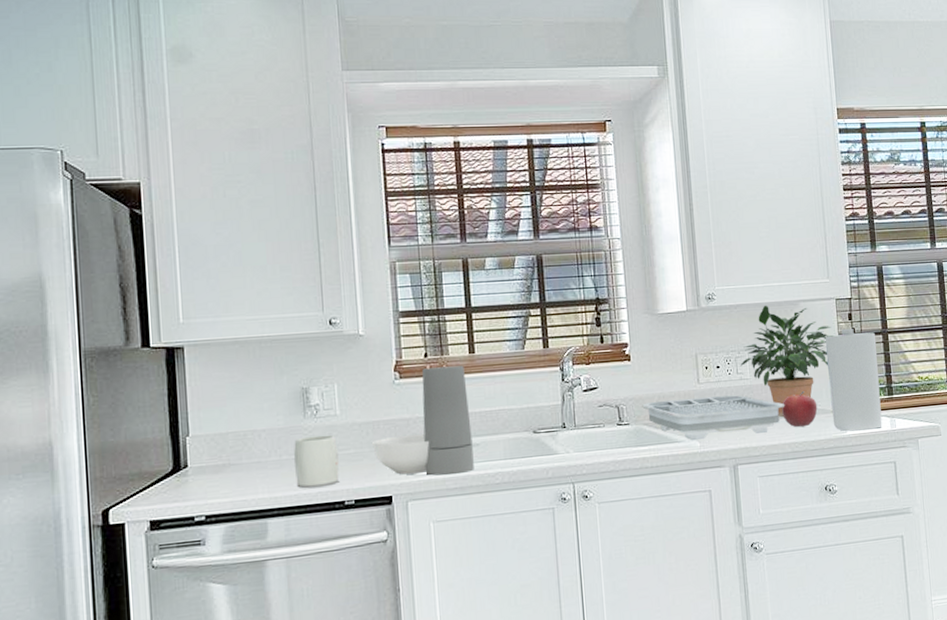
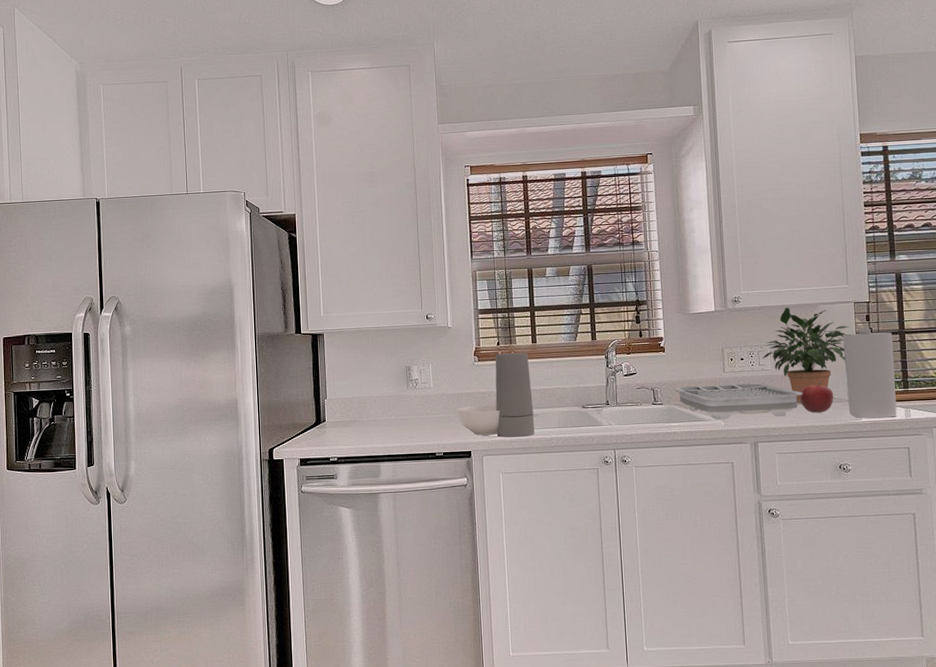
mug: present [293,434,340,489] -> none [399,402,432,442]

